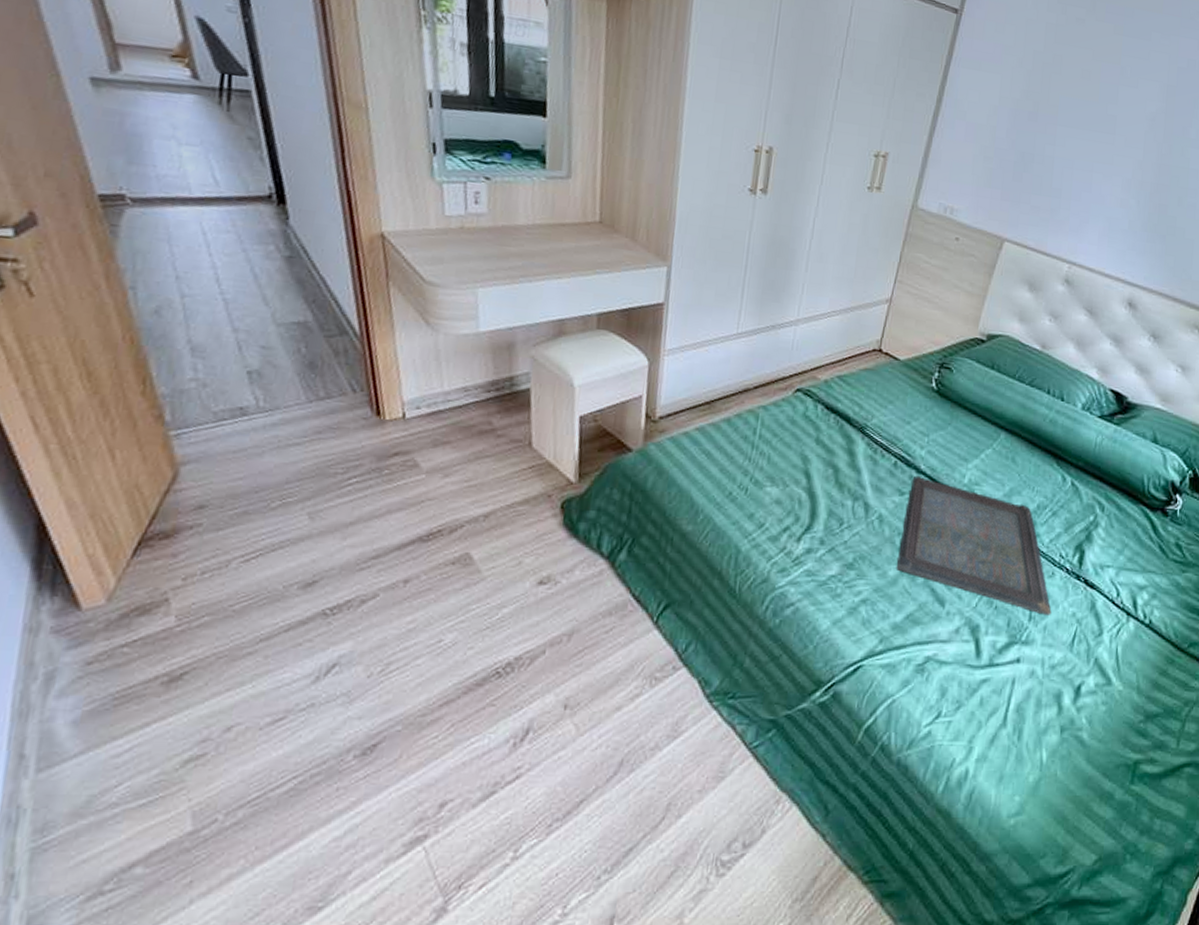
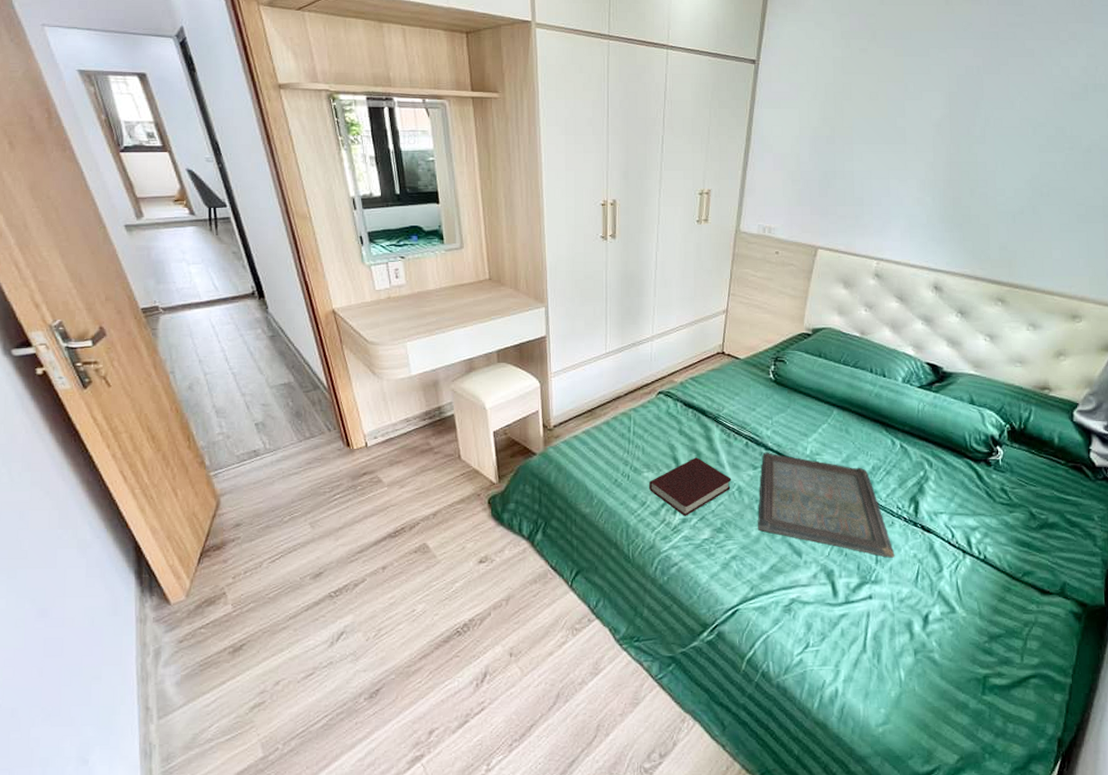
book: none [771,474,873,546] -> present [649,457,732,516]

